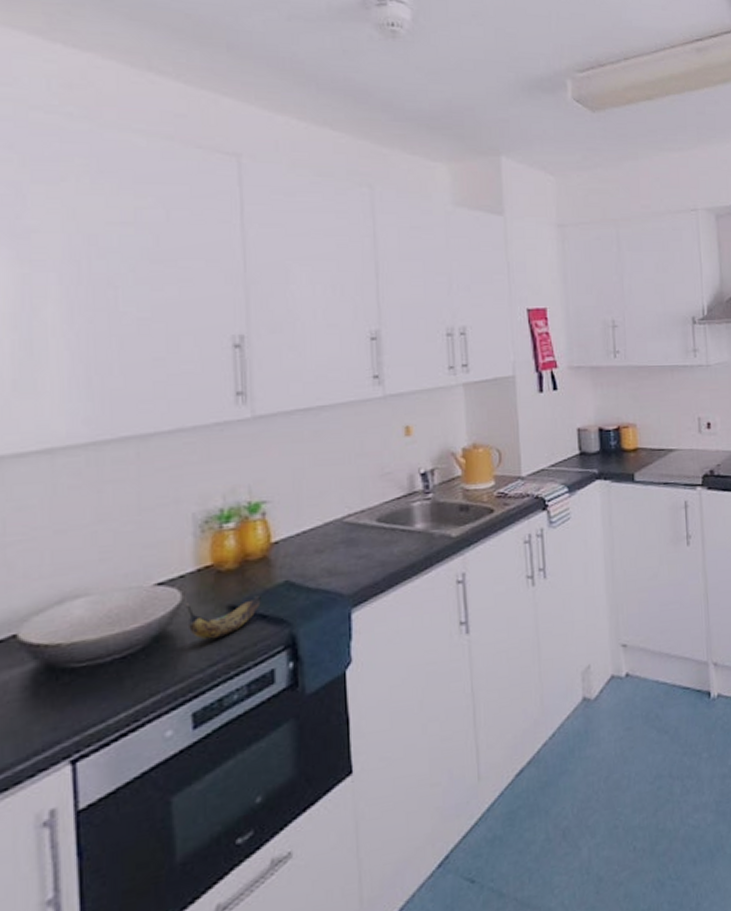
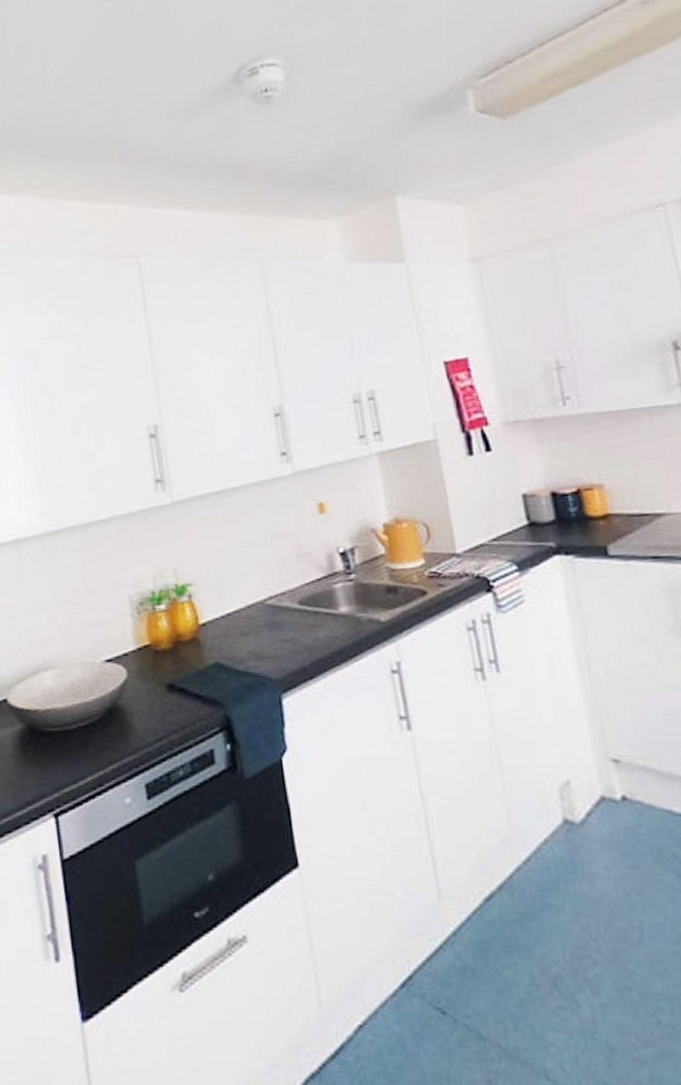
banana: present [185,596,261,640] -> none [130,676,196,716]

